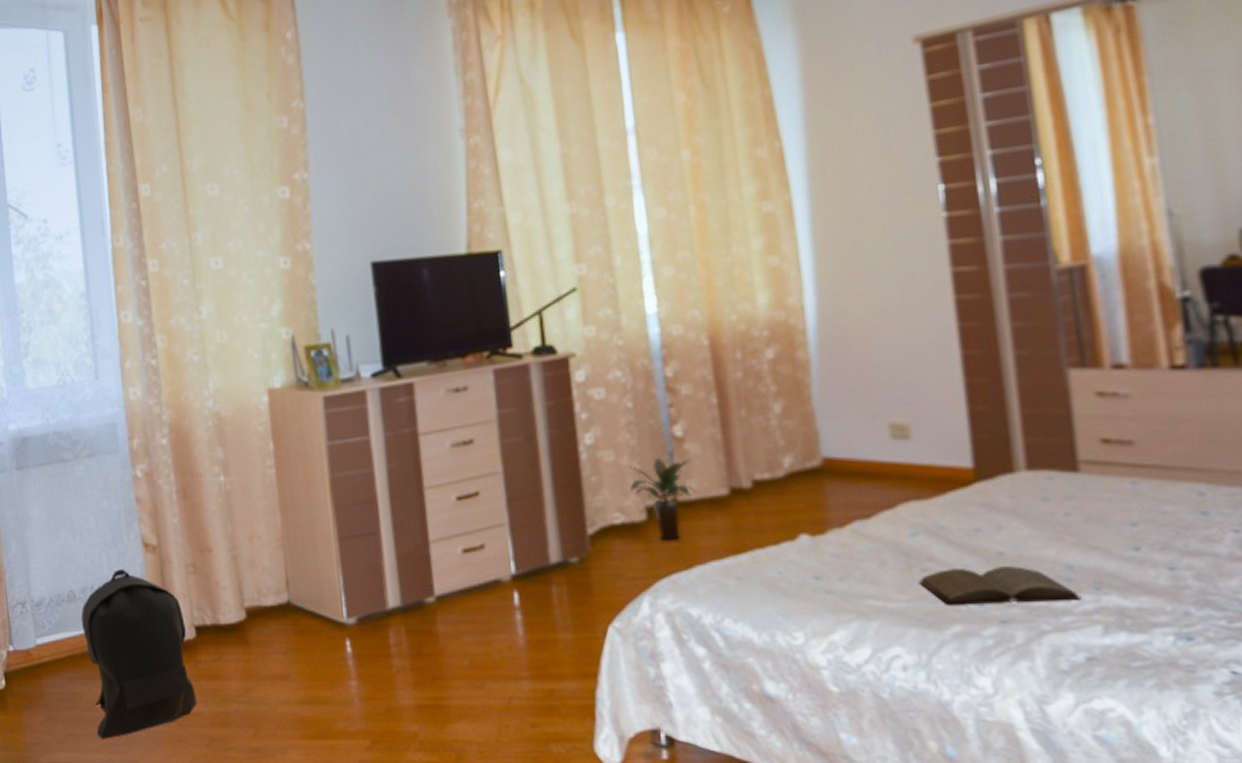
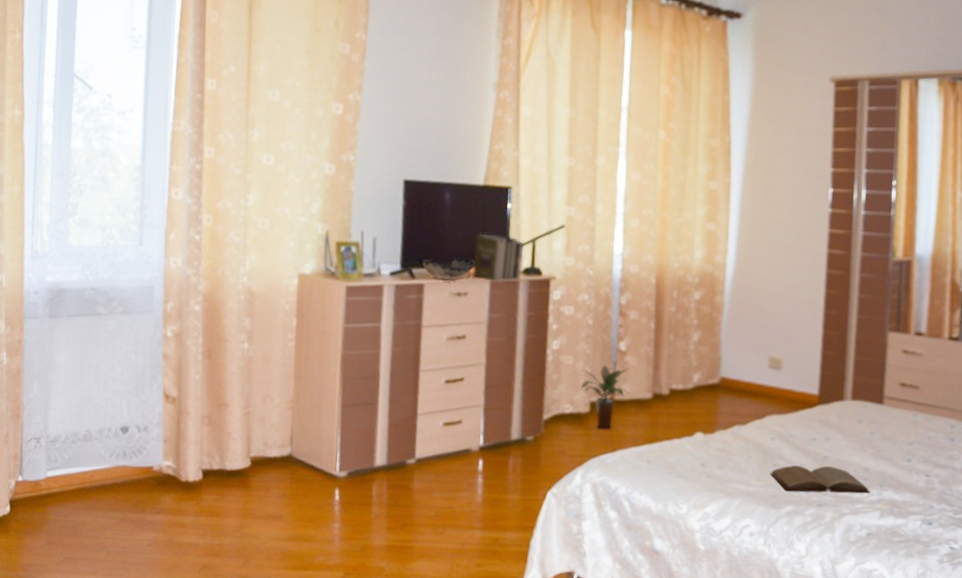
backpack: present [81,569,198,739] -> none [94,415,196,563]
decorative bowl: none [405,345,472,377] -> present [420,257,476,282]
books: none [468,310,531,371] -> present [472,233,524,283]

